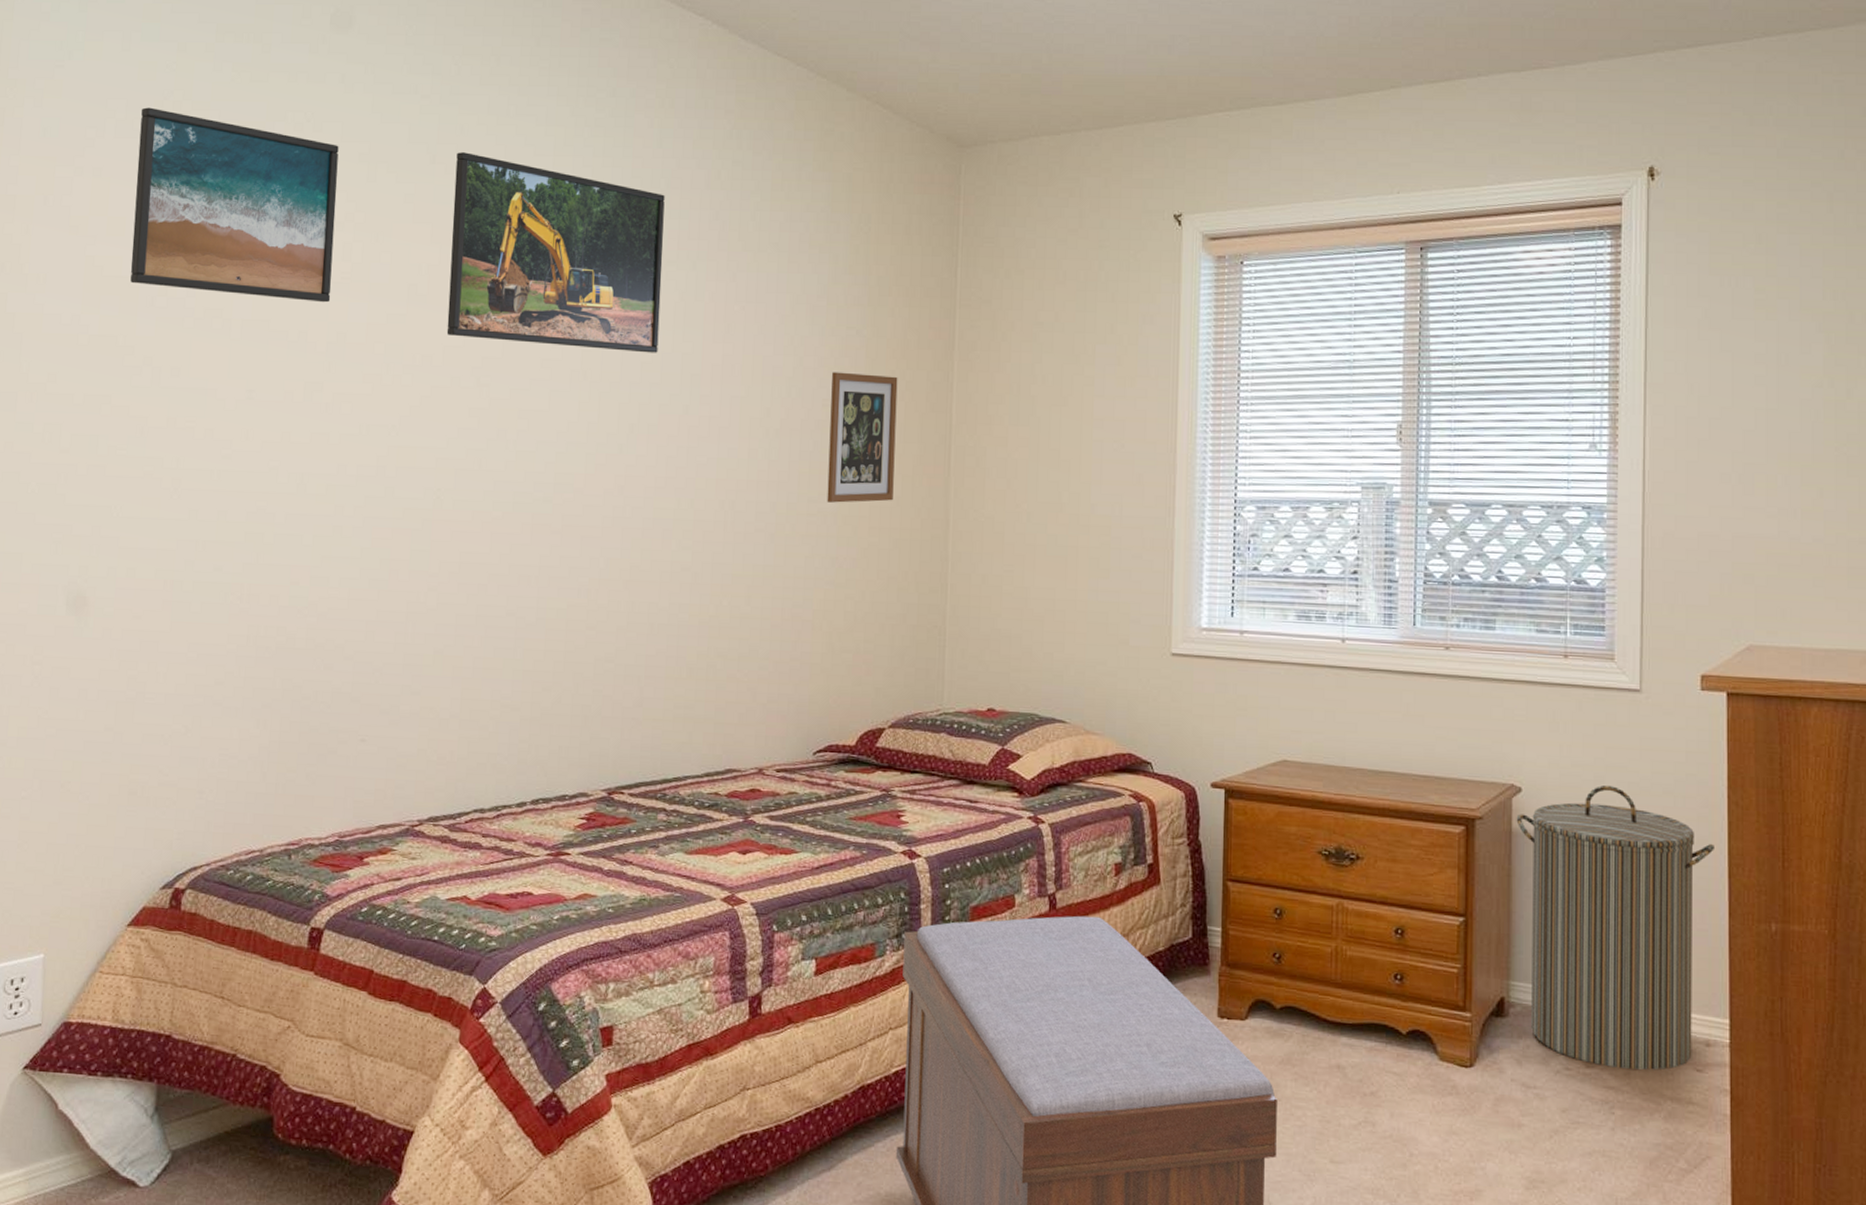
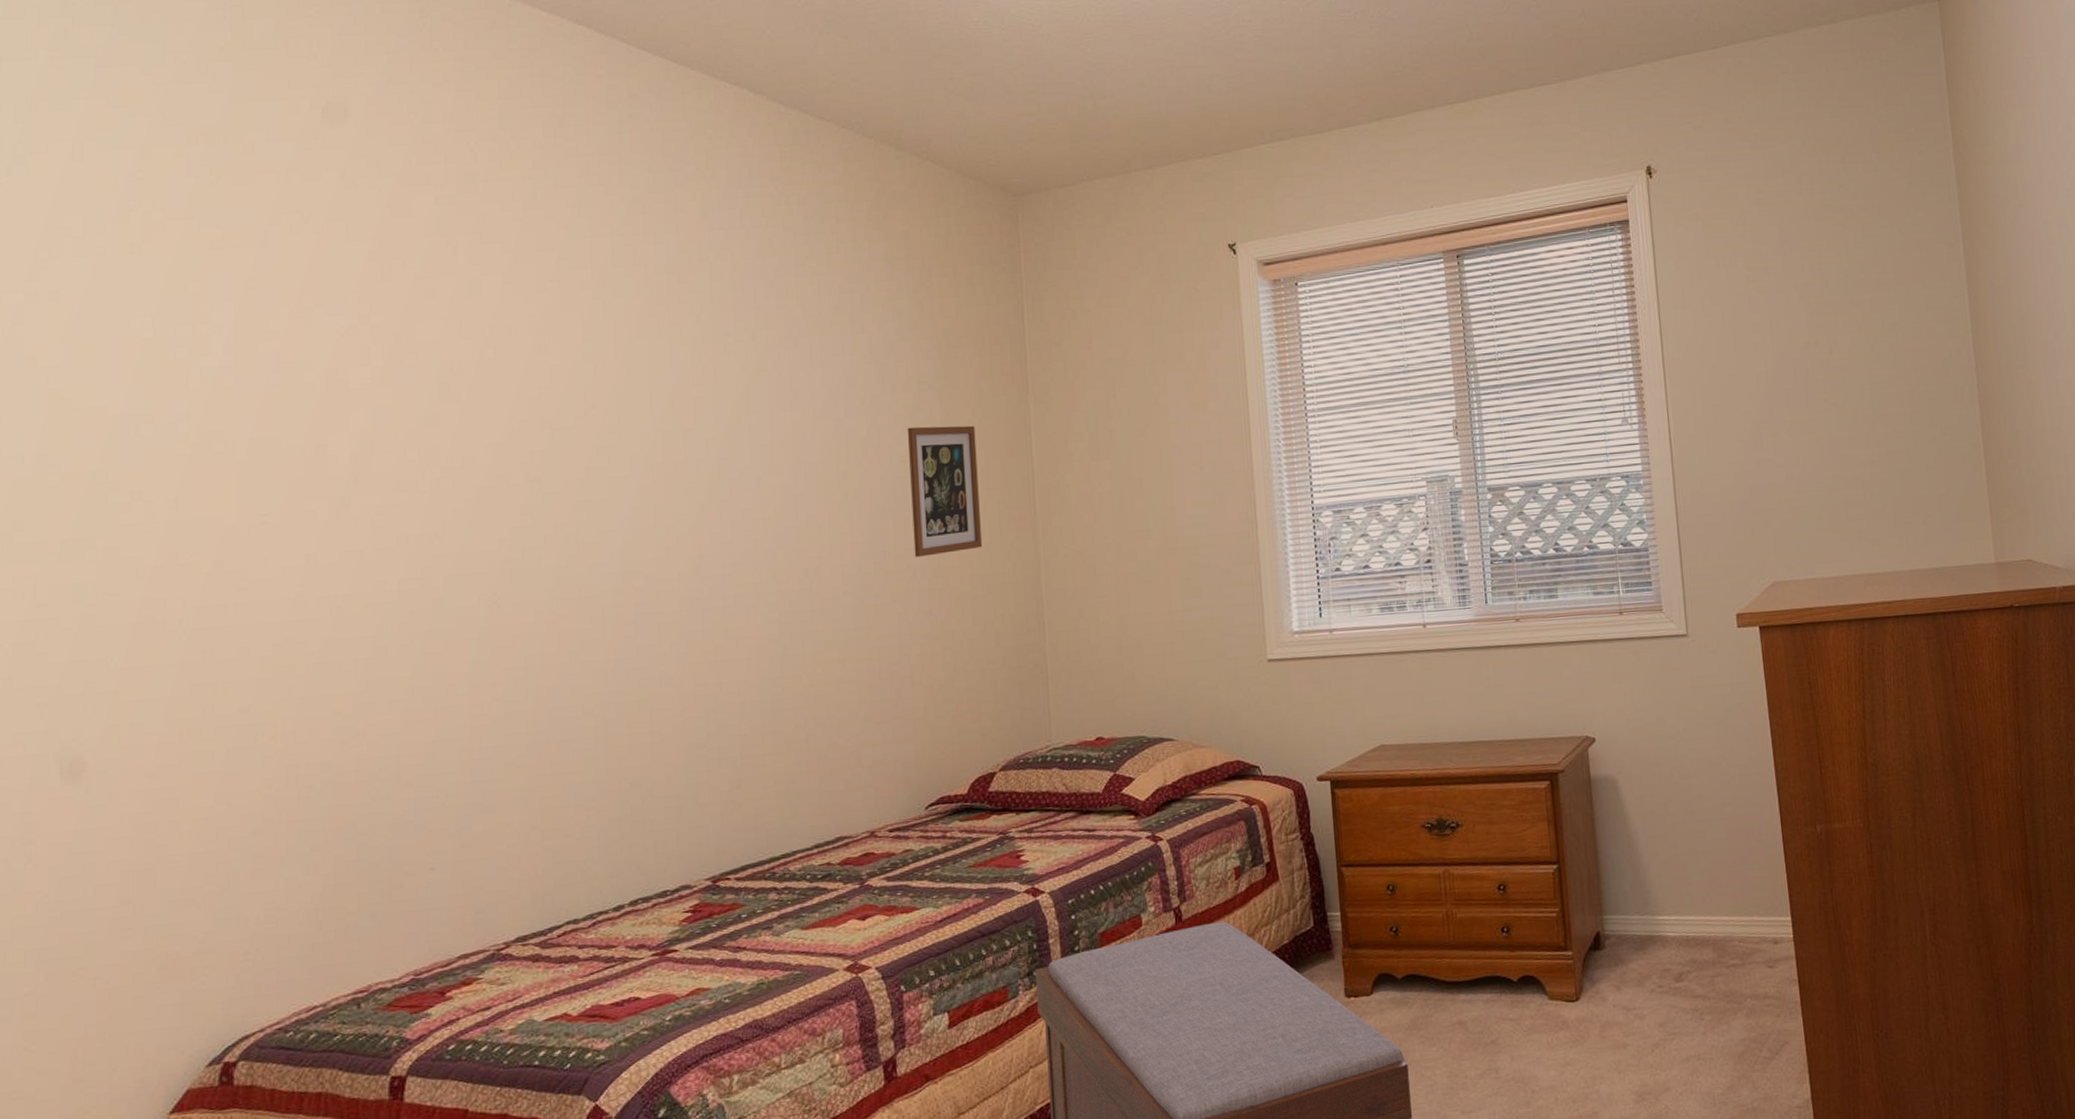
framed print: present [130,107,339,303] -> none [104,221,350,414]
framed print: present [446,152,665,353] -> none [481,241,723,433]
laundry hamper: present [1516,786,1714,1071] -> none [1593,724,1764,978]

